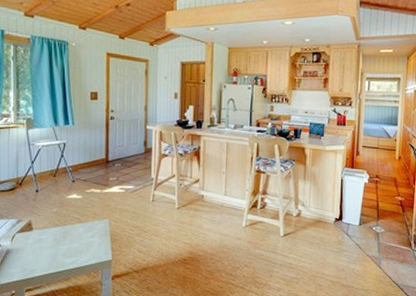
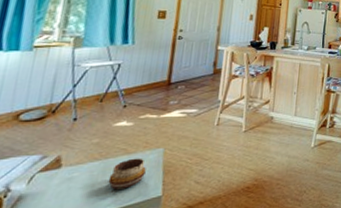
decorative bowl: none [69,226,97,252] -> present [108,158,146,190]

